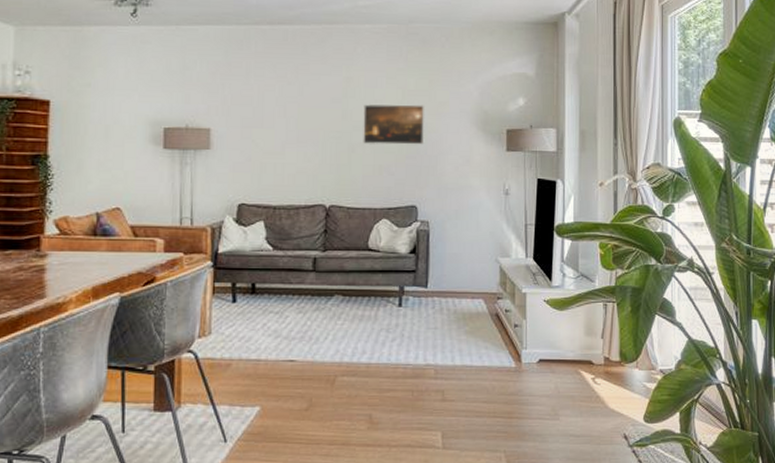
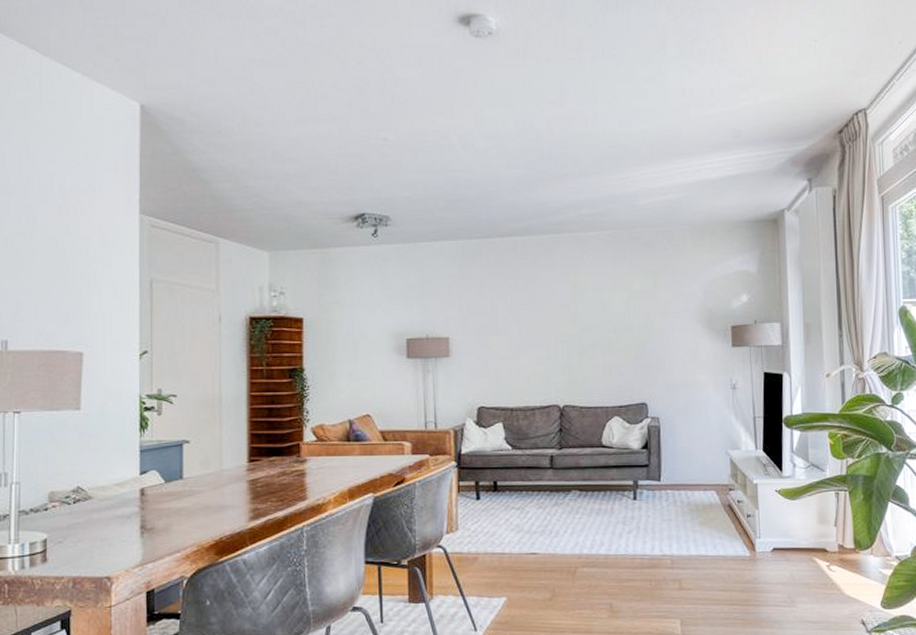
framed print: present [363,104,425,145] -> none [592,306,652,346]

